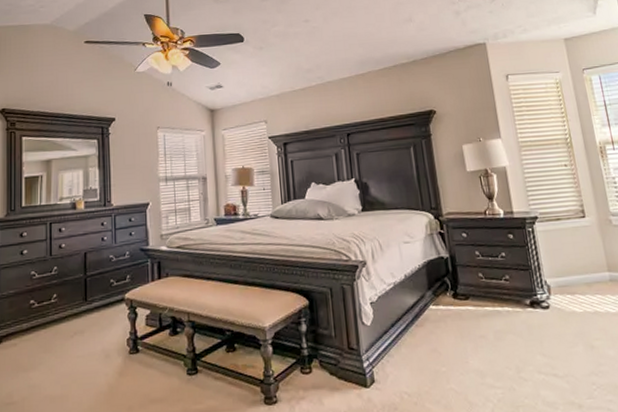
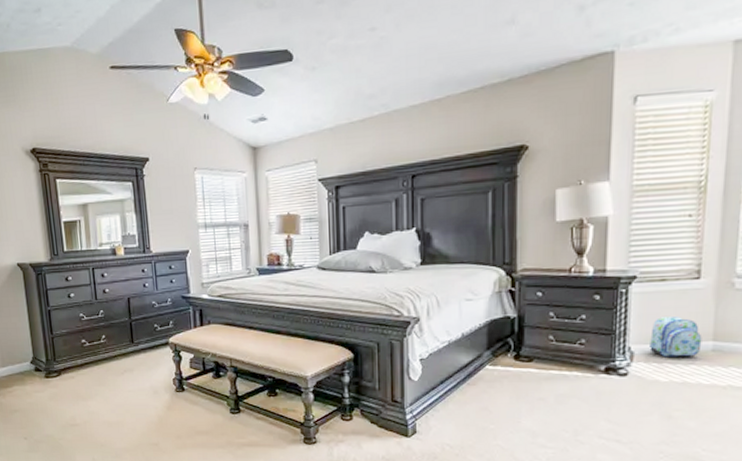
backpack: none [559,251,601,289] -> present [649,317,702,357]

